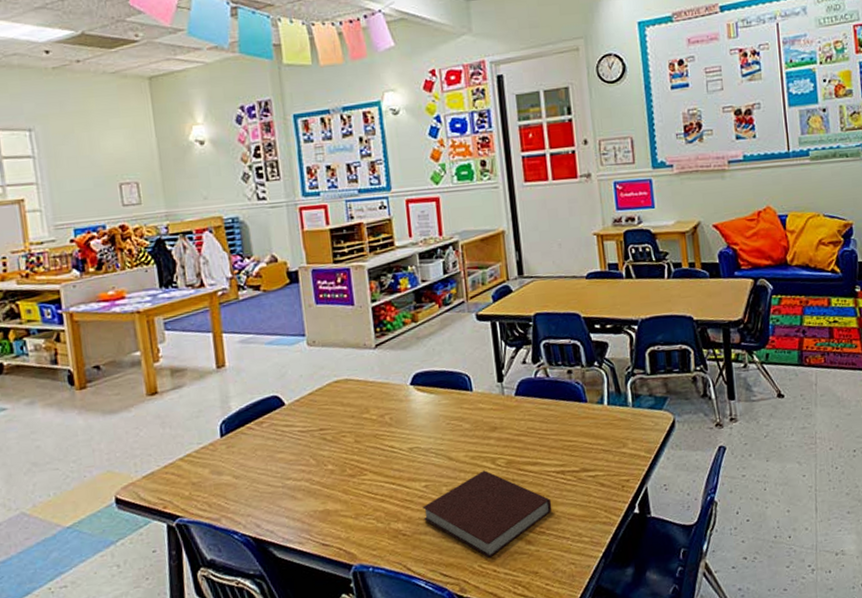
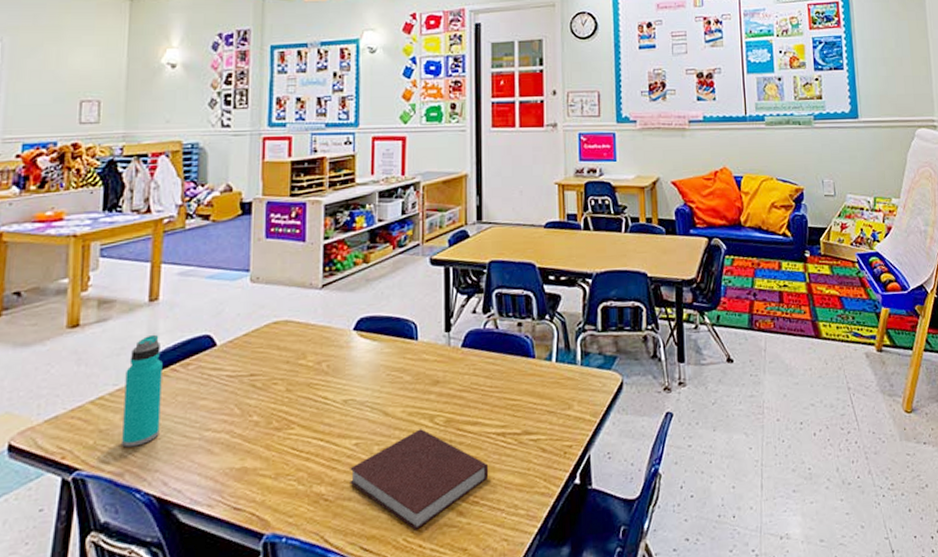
water bottle: none [207,397,246,497] -> present [122,334,163,448]

